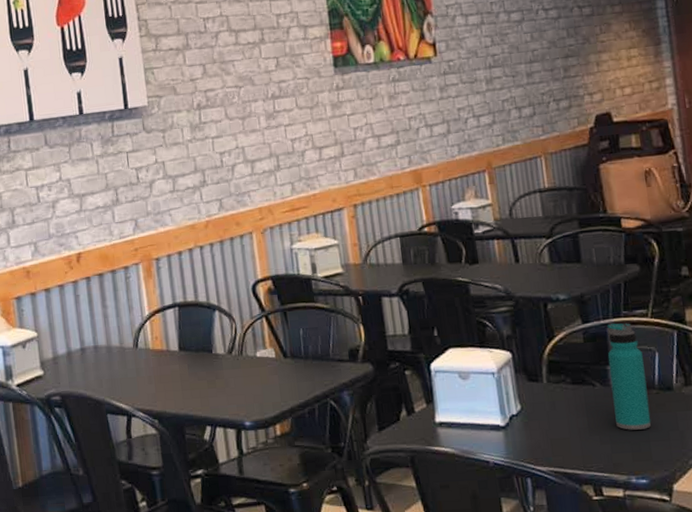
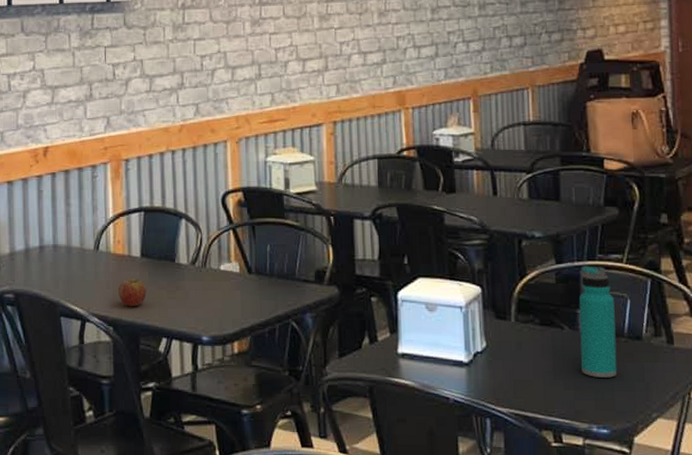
fruit: none [160,372,188,399] -> present [118,278,147,307]

